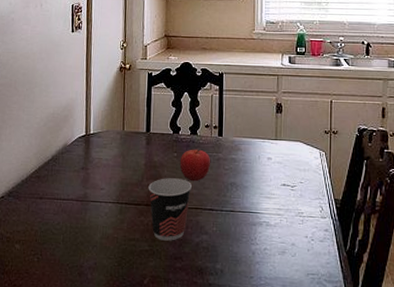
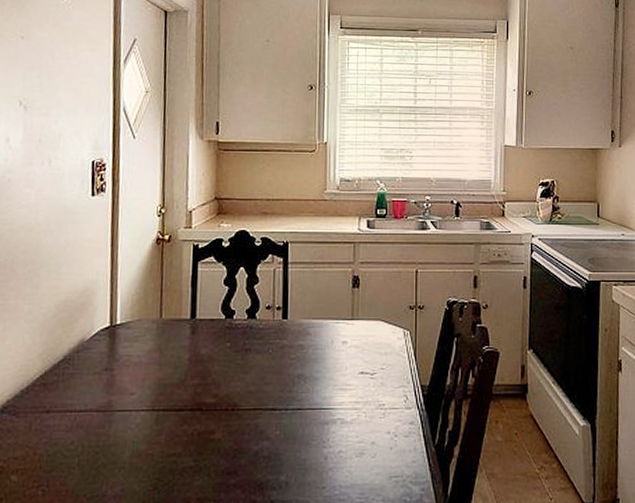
cup: present [148,178,192,241] -> none [193,374,249,453]
fruit: present [179,149,210,182] -> none [233,336,272,377]

